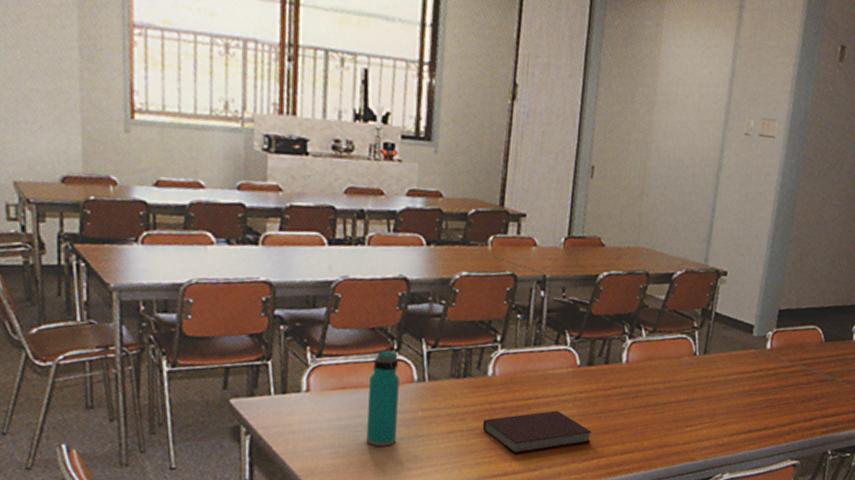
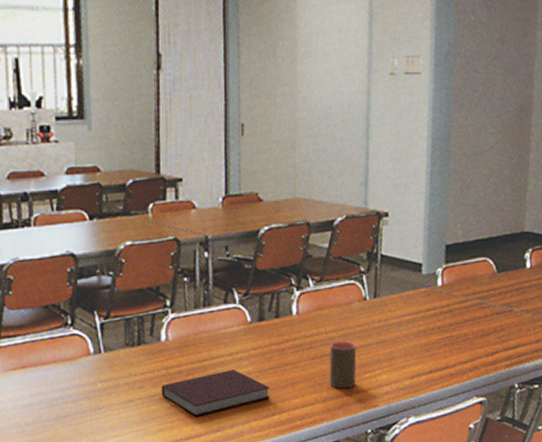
water bottle: present [366,350,400,446] -> none [48,326,79,421]
cup: none [650,393,682,440] -> present [329,341,357,389]

